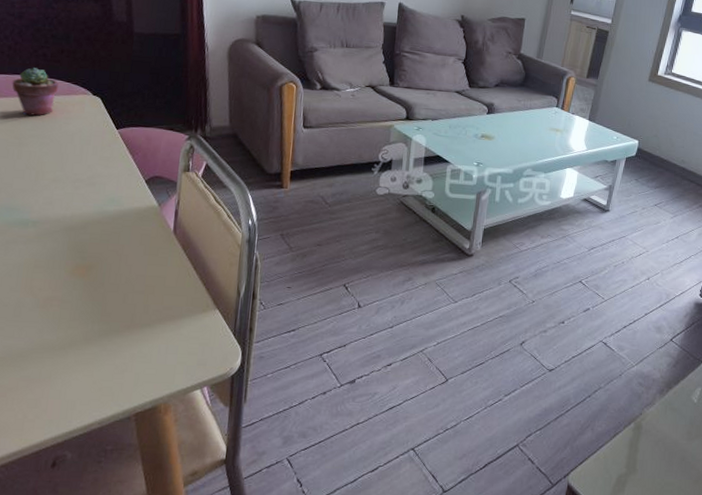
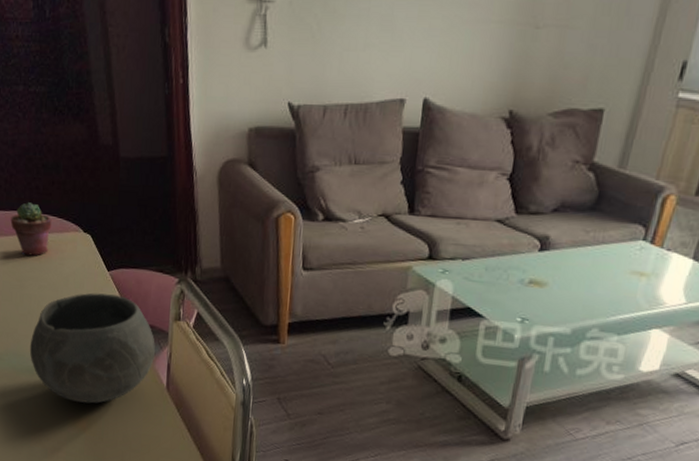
bowl: none [25,148,163,251] -> present [29,292,155,404]

